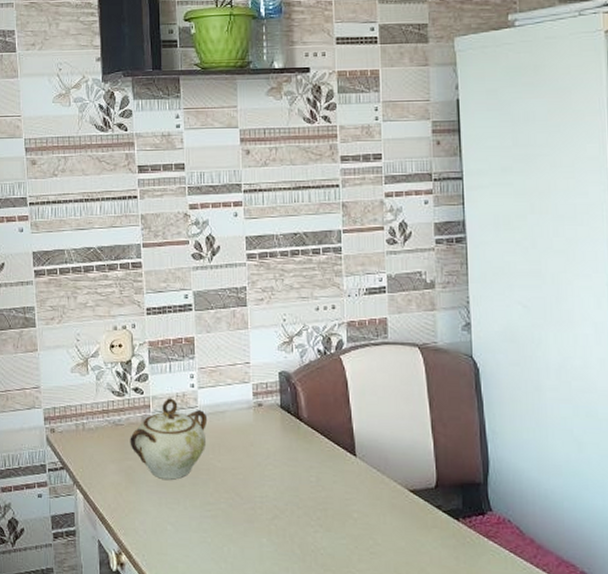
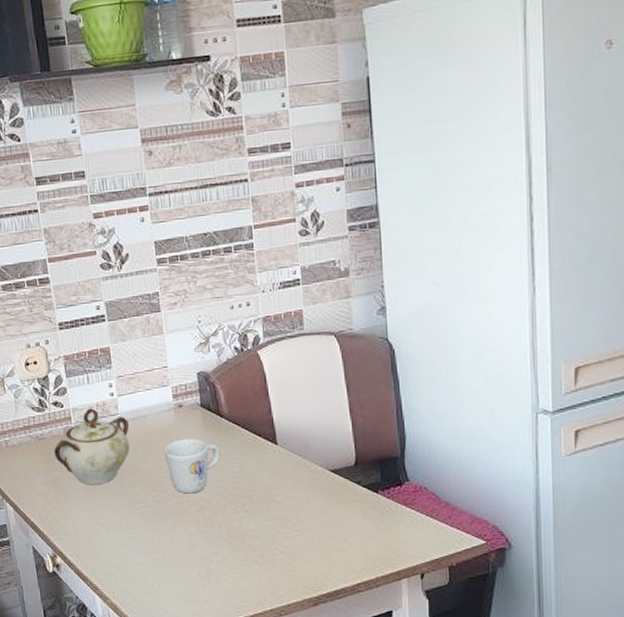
mug: none [240,440,297,500] -> present [163,438,220,494]

